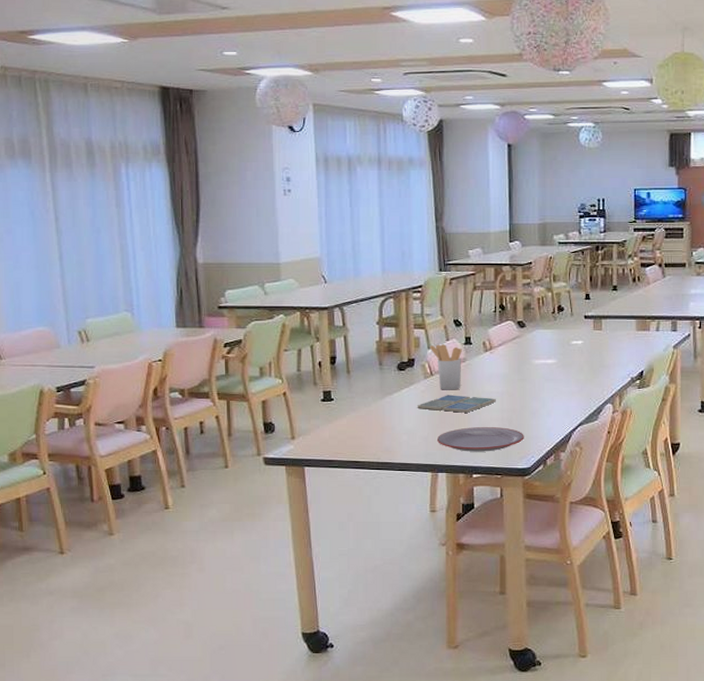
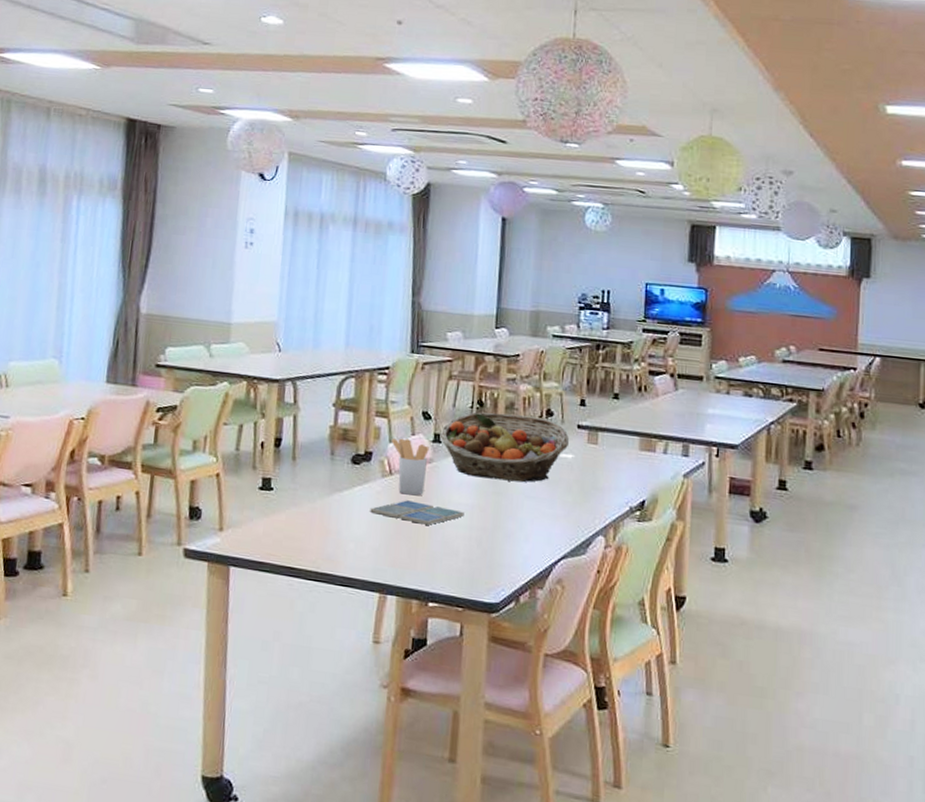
plate: present [436,426,524,452] -> none [389,543,495,577]
fruit basket: none [470,313,579,369] -> present [439,412,570,483]

